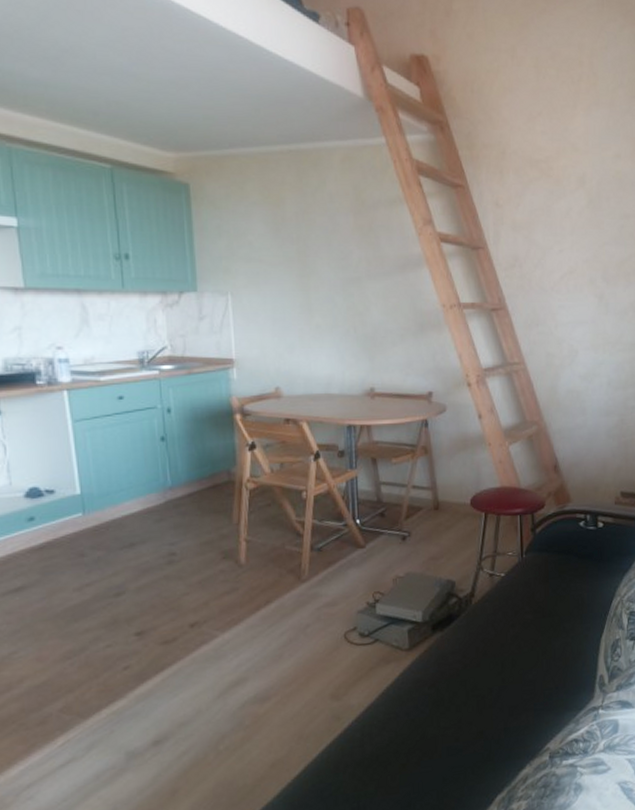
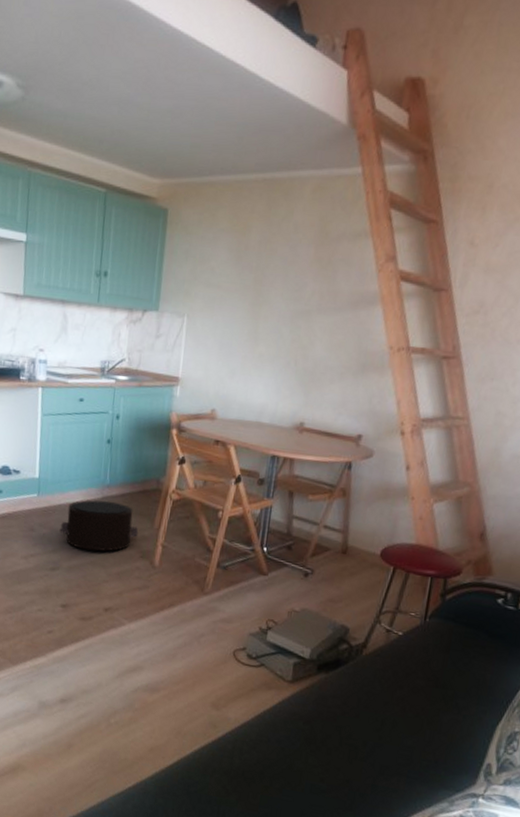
pouf: none [118,504,216,565] -> present [59,500,139,552]

